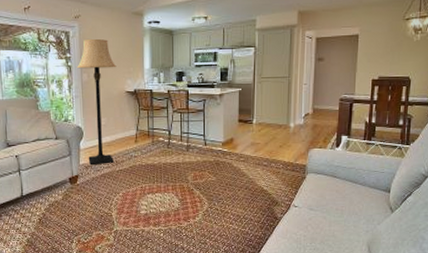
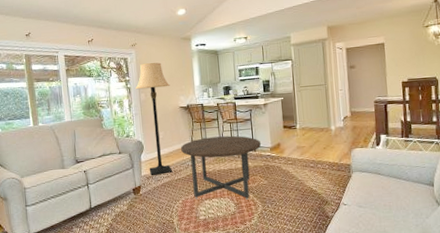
coffee table: none [124,127,213,196] -> present [180,135,262,200]

